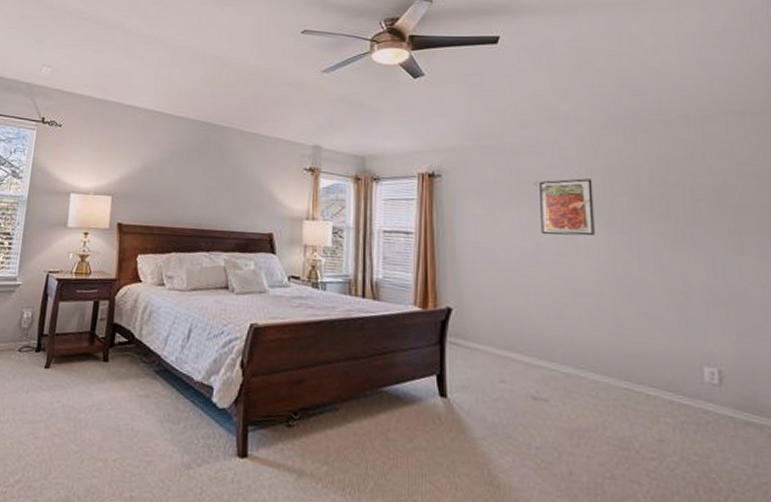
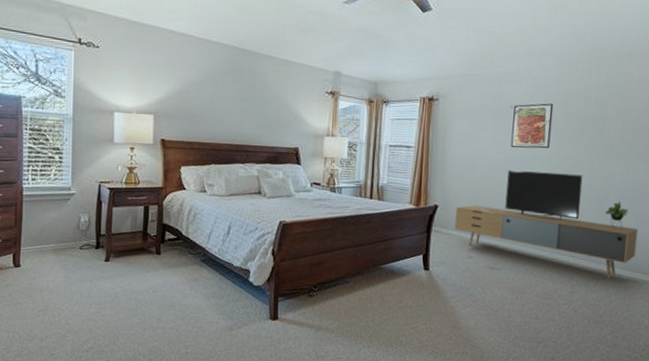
media console: none [476,263,751,423] -> present [454,170,639,279]

